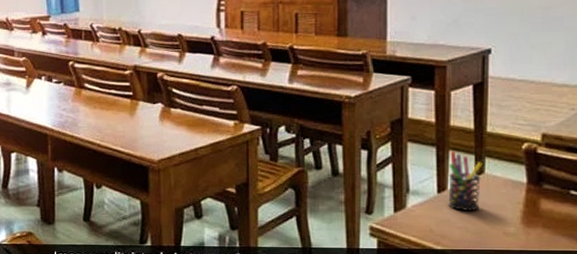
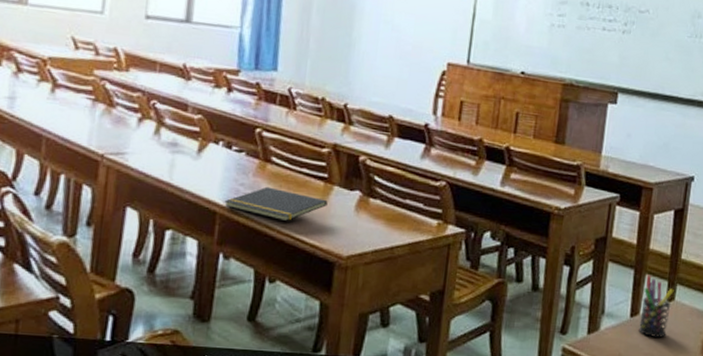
notepad: none [52,109,136,137] -> present [224,186,328,222]

